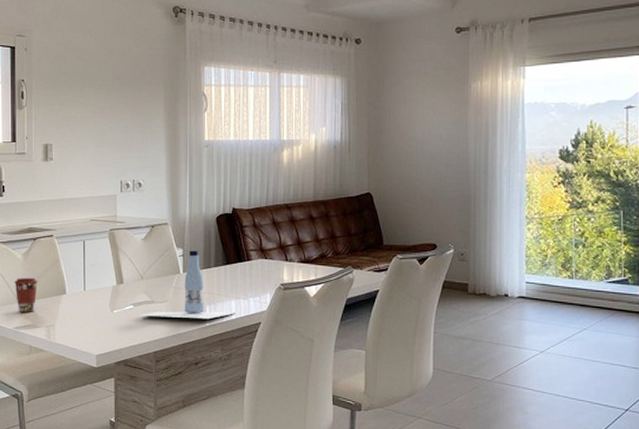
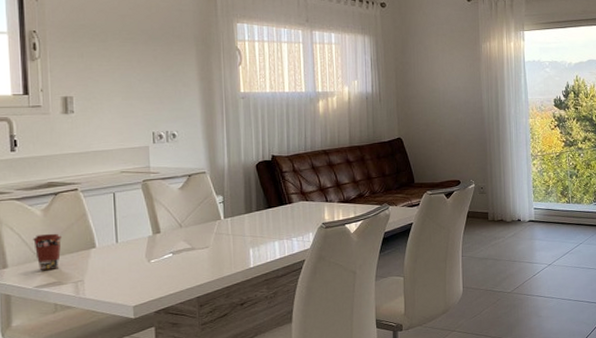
bottle: present [140,250,236,318] -> none [180,197,280,264]

